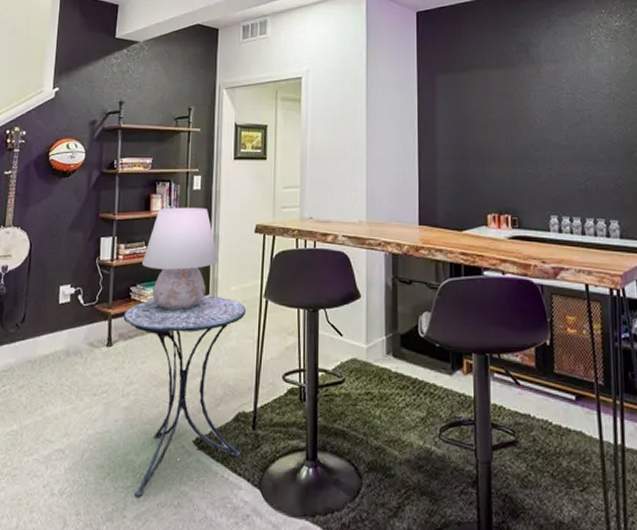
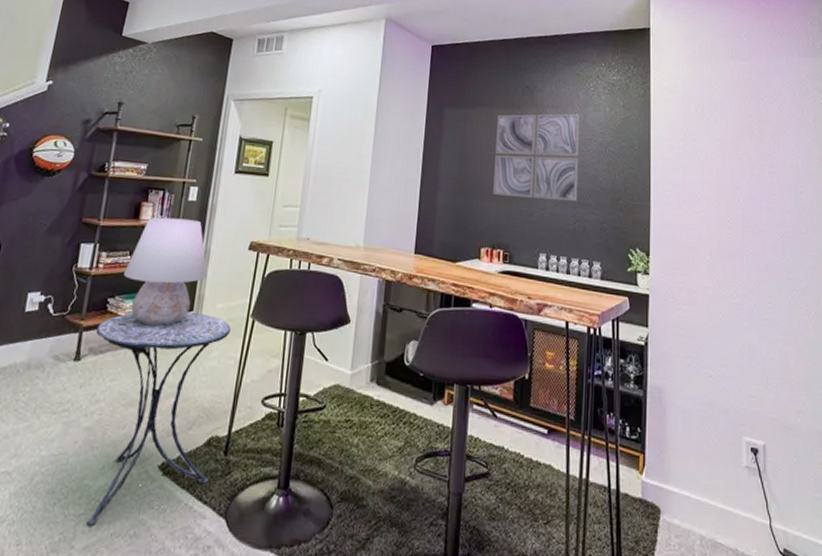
wall art: none [492,66,587,159] -> present [493,113,581,202]

